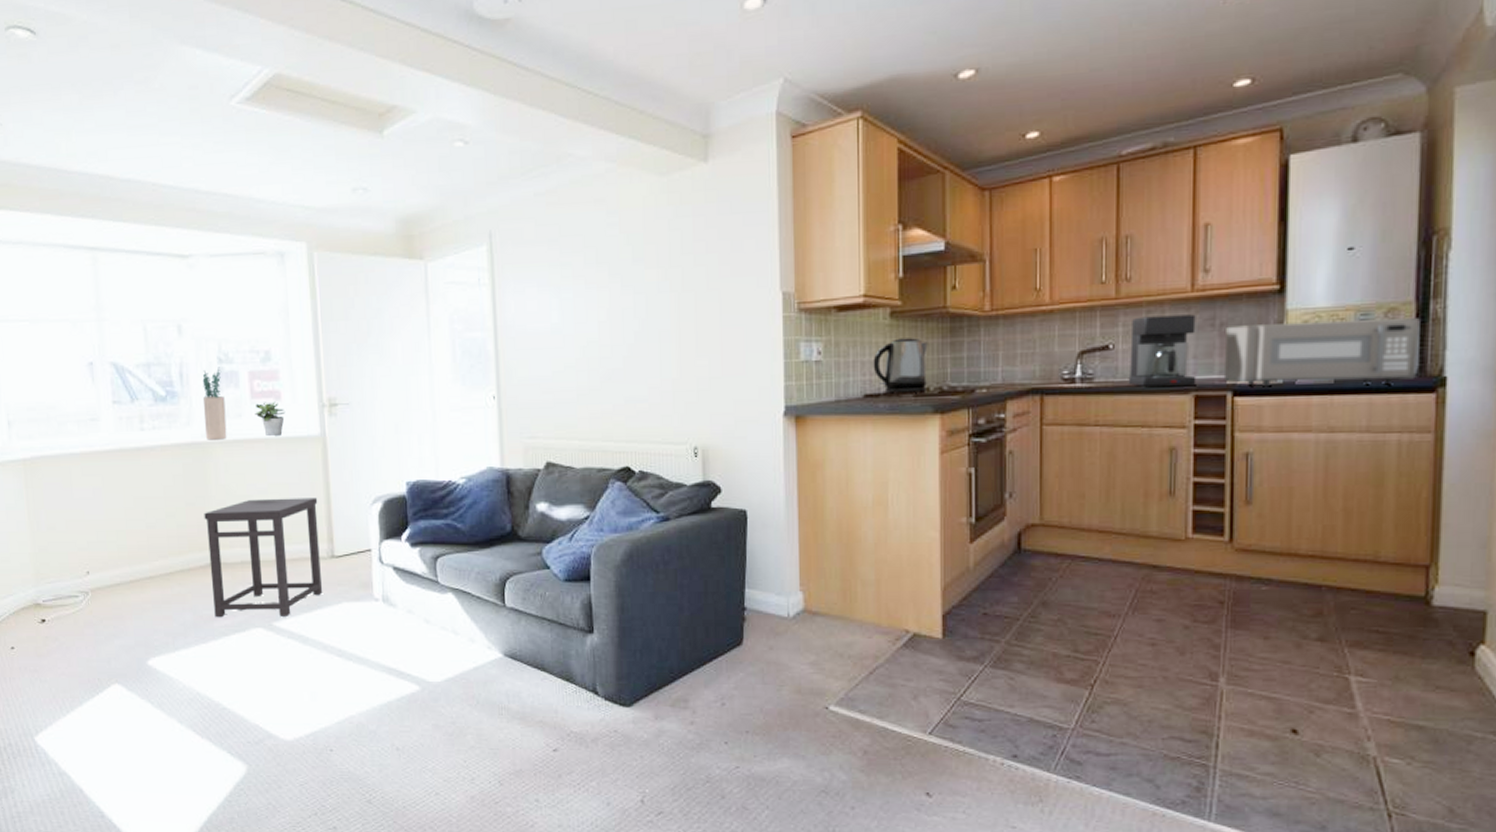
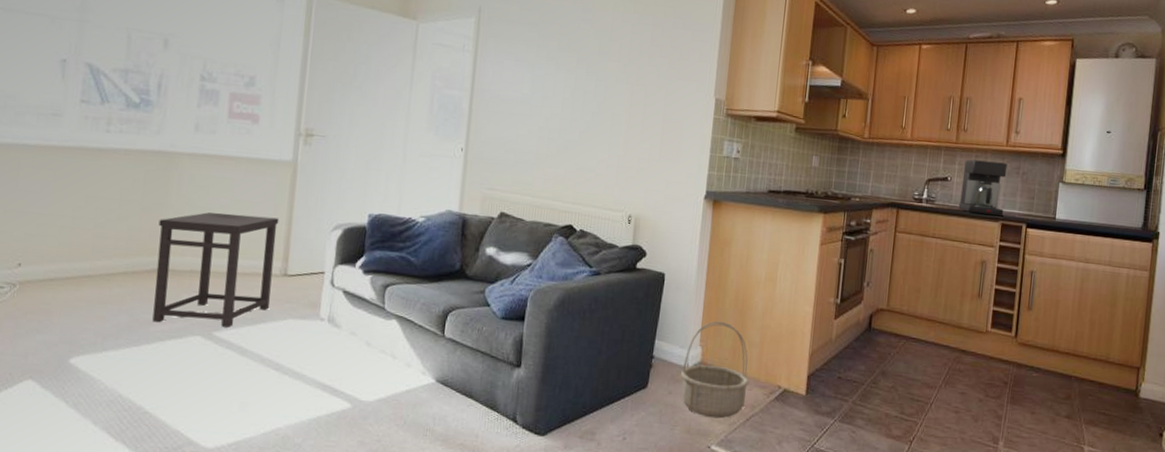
vase: present [202,367,227,441] -> none [174,84,203,153]
potted plant: present [255,401,286,437] -> none [230,123,261,157]
basket: none [781,560,867,674] -> present [681,321,749,419]
kettle: present [873,338,928,394] -> none [777,149,821,195]
microwave: present [1223,318,1420,387] -> none [1021,175,1147,233]

